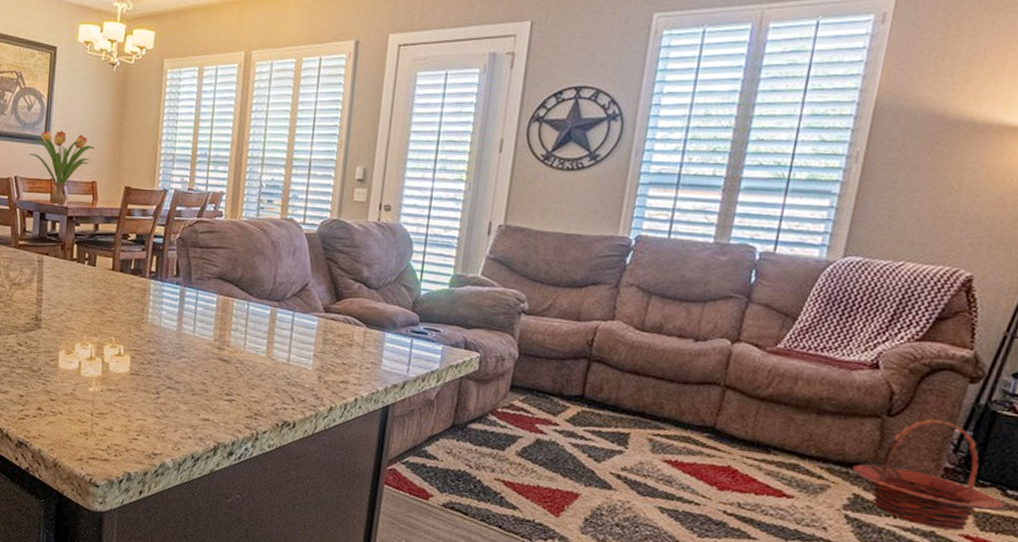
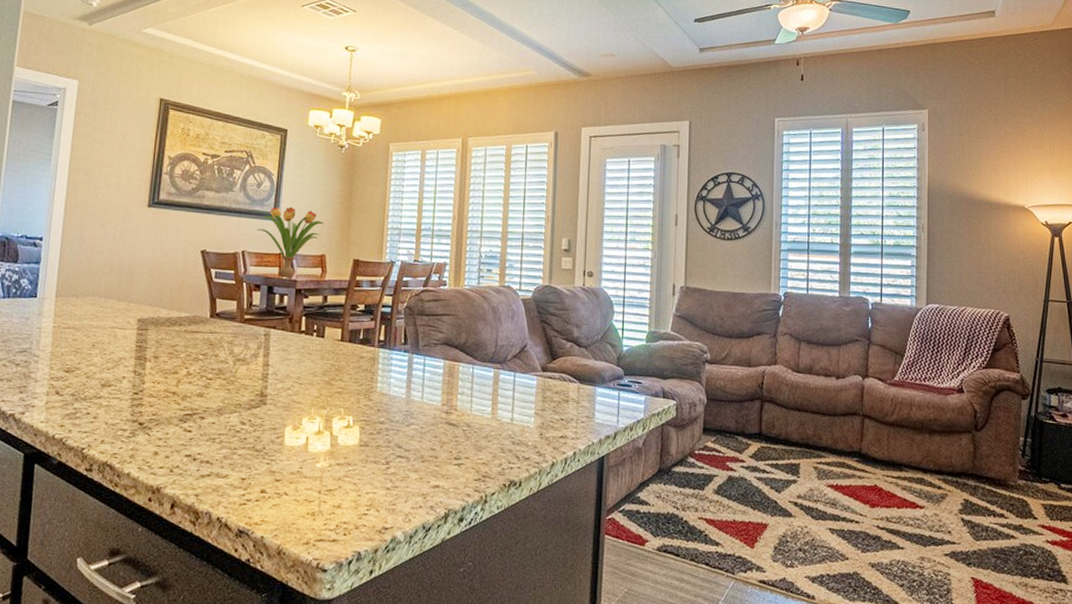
basket: present [853,419,1005,531] -> none [960,431,1062,522]

